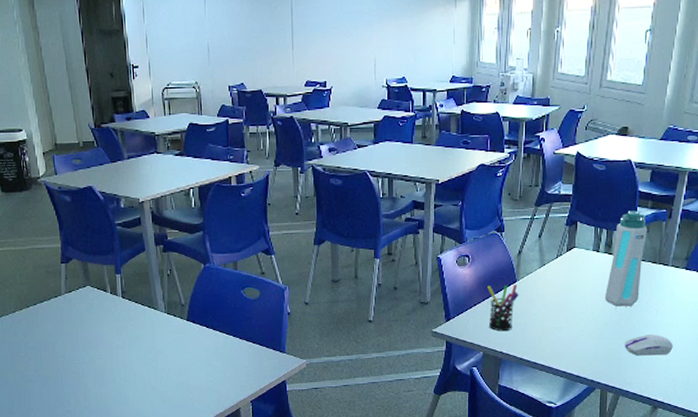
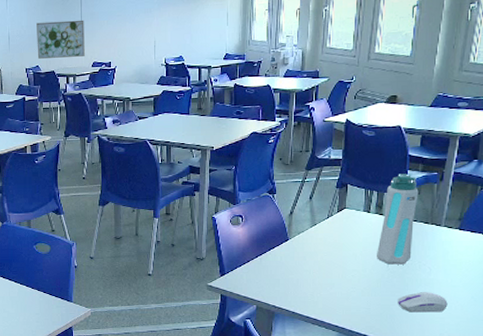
wall art: none [240,31,297,75] -> present [36,20,85,59]
pen holder: present [487,284,519,332] -> none [260,243,291,286]

